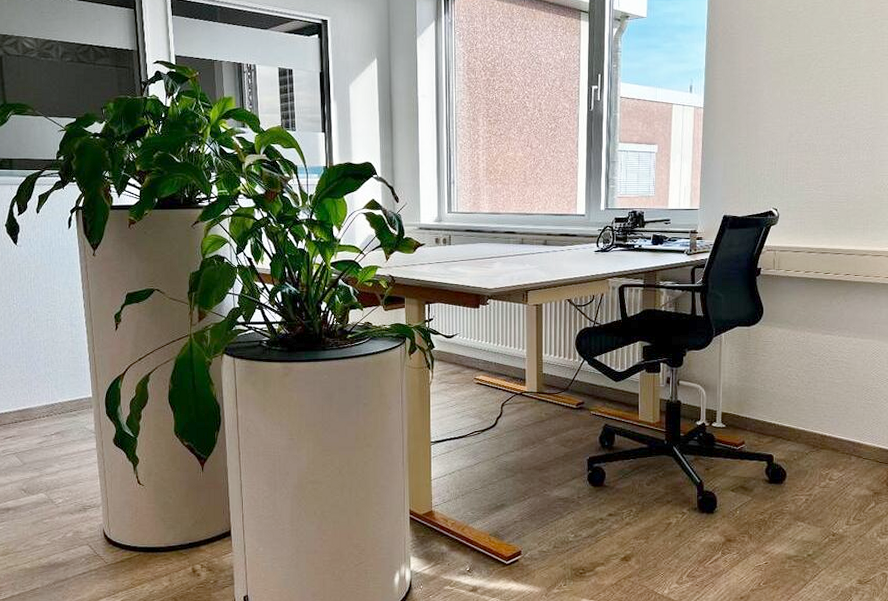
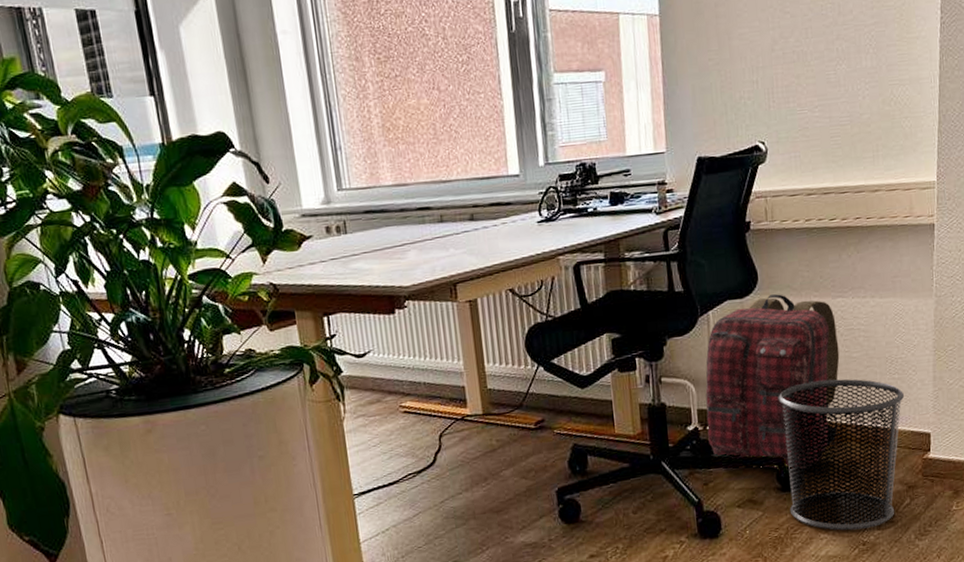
backpack: none [713,326,825,468] -> present [705,294,840,471]
waste bin: none [772,398,876,522] -> present [778,379,905,531]

